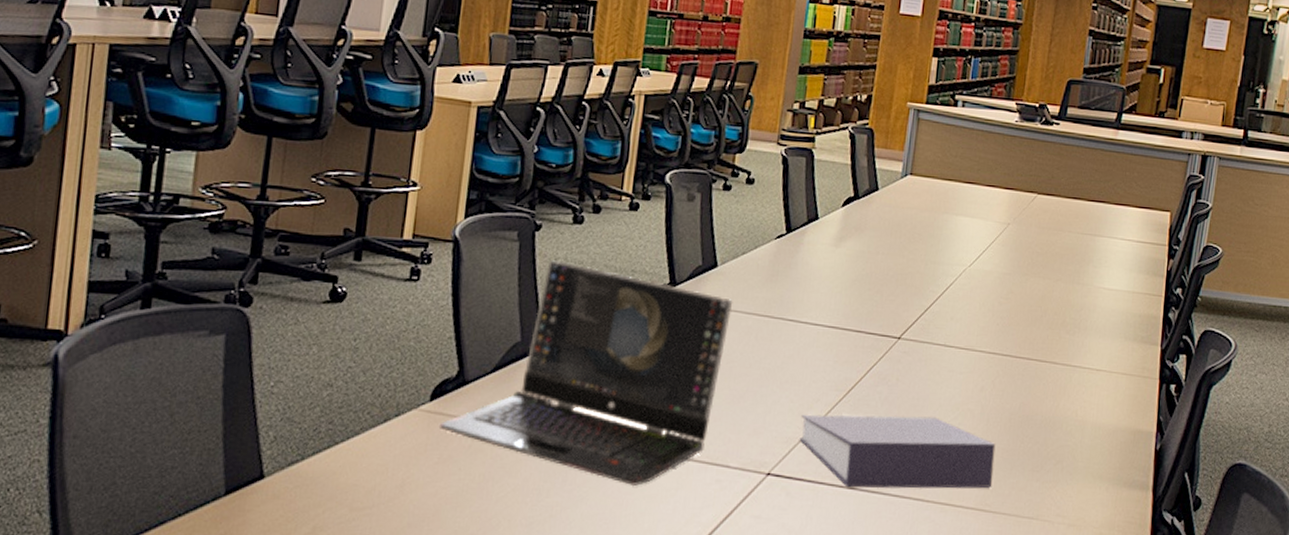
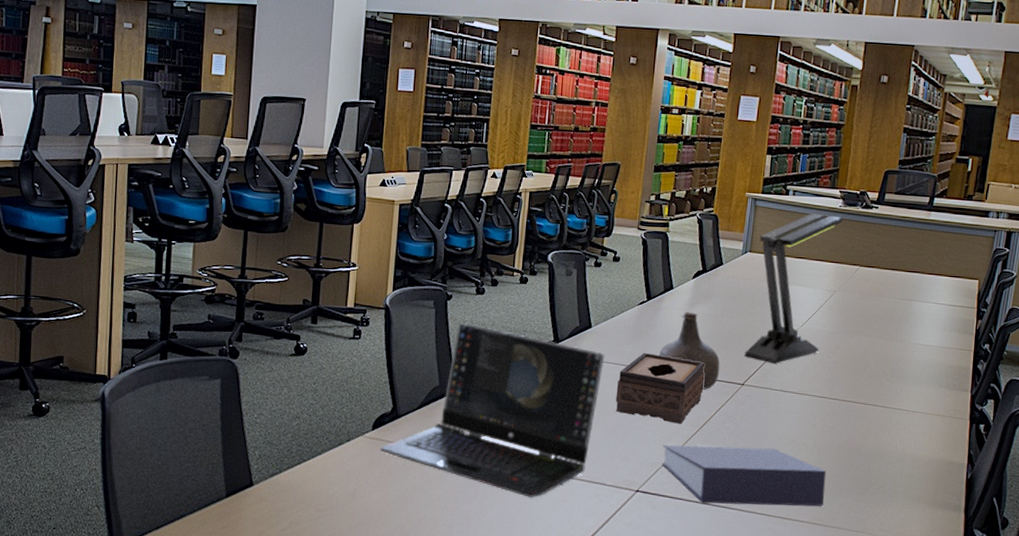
tissue box: none [744,298,854,388] -> present [615,352,705,424]
bottle: none [799,248,873,345] -> present [659,312,720,390]
desk lamp: none [902,129,1019,312] -> present [744,213,843,364]

